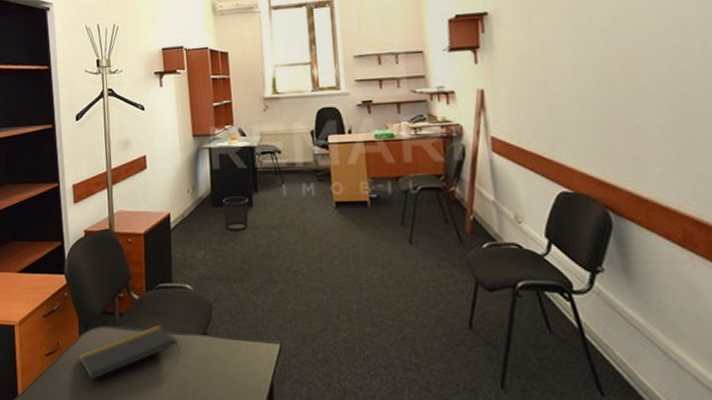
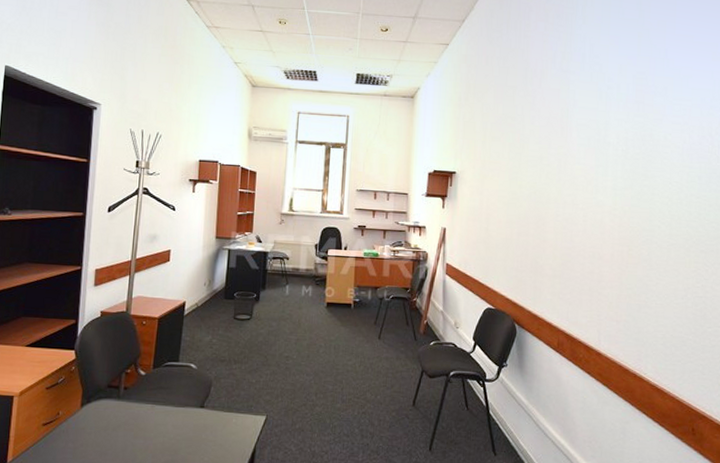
notepad: present [78,325,181,380] -> none [77,399,177,448]

